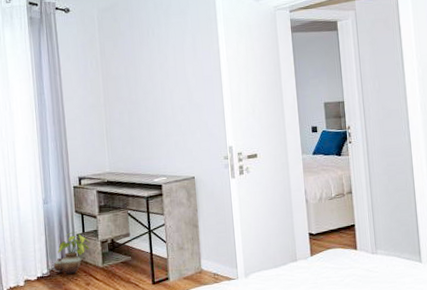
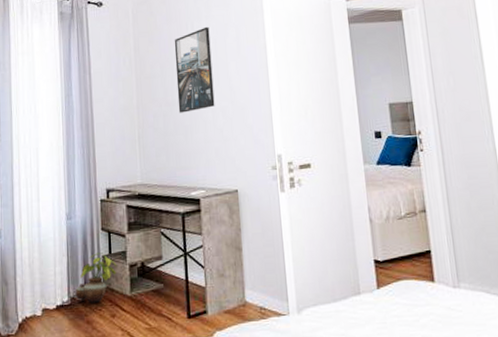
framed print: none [136,33,174,110] -> present [174,26,215,113]

